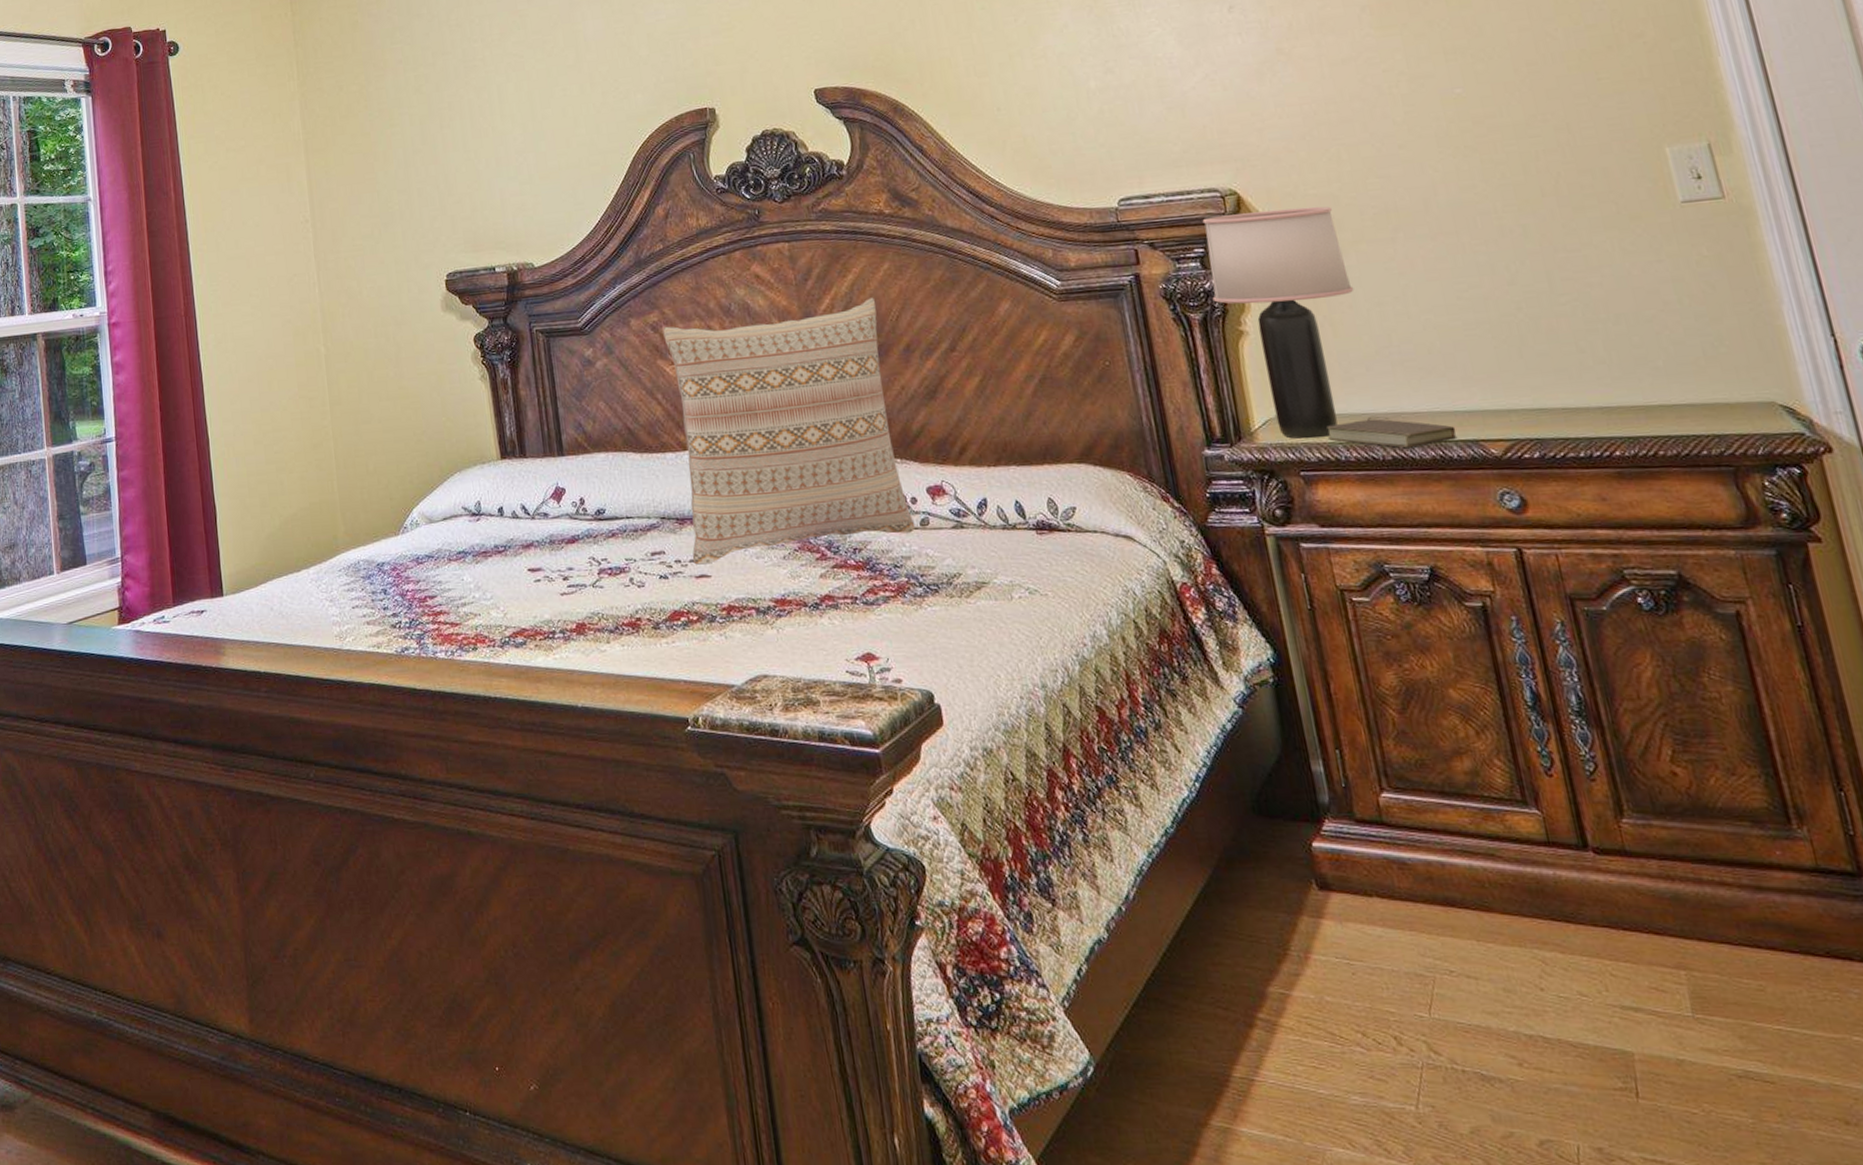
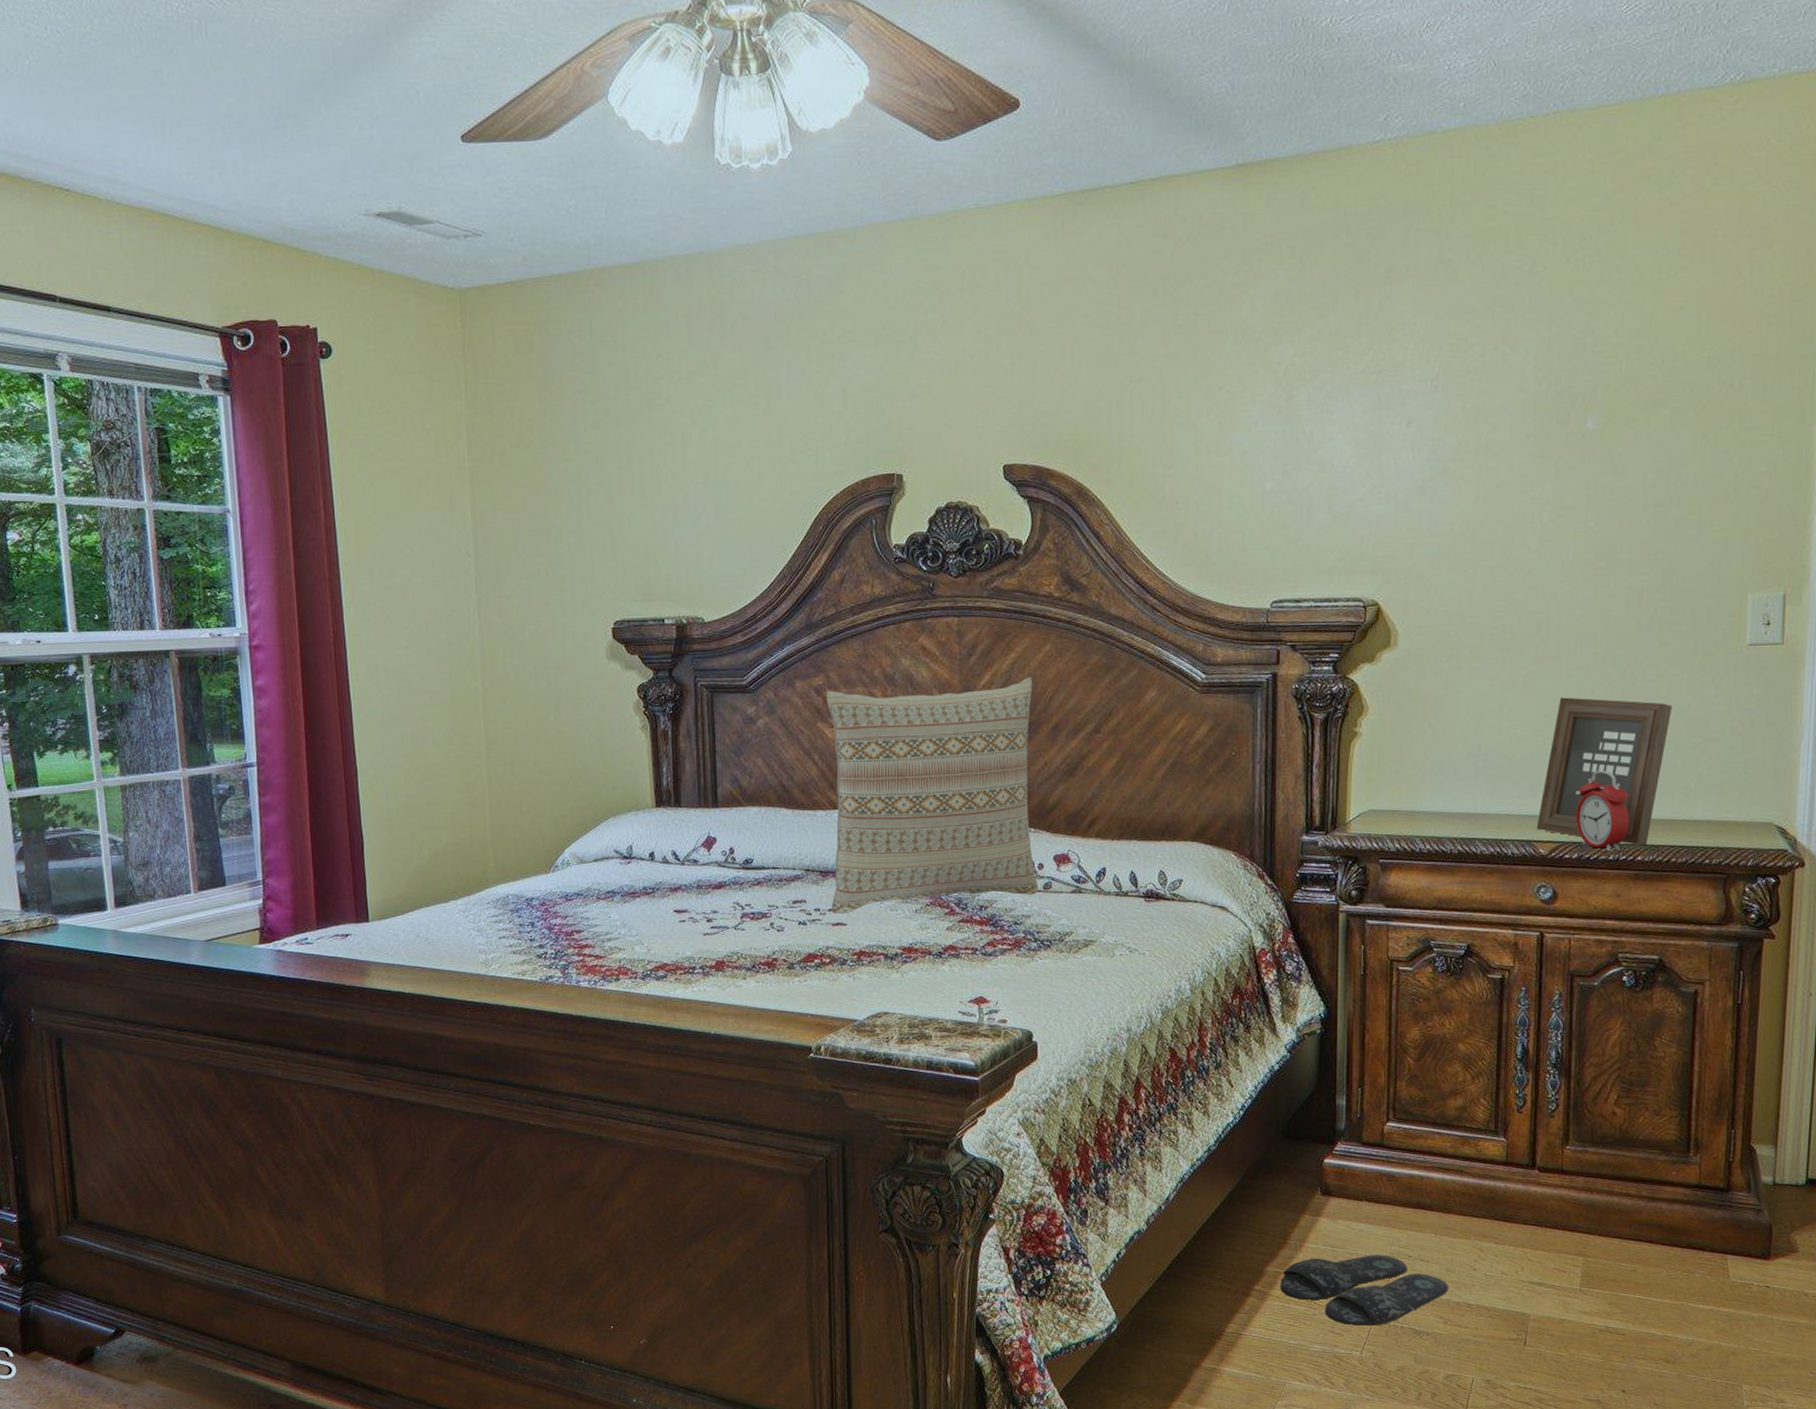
table lamp: present [1202,206,1354,439] -> none [1337,622,1460,831]
slippers: none [1289,969,1513,1068] -> present [1280,1255,1448,1326]
book: present [1327,416,1456,449] -> none [1408,816,1516,844]
picture frame: none [1470,273,1623,439] -> present [1536,697,1673,846]
alarm clock: none [1520,354,1595,448] -> present [1575,770,1630,852]

